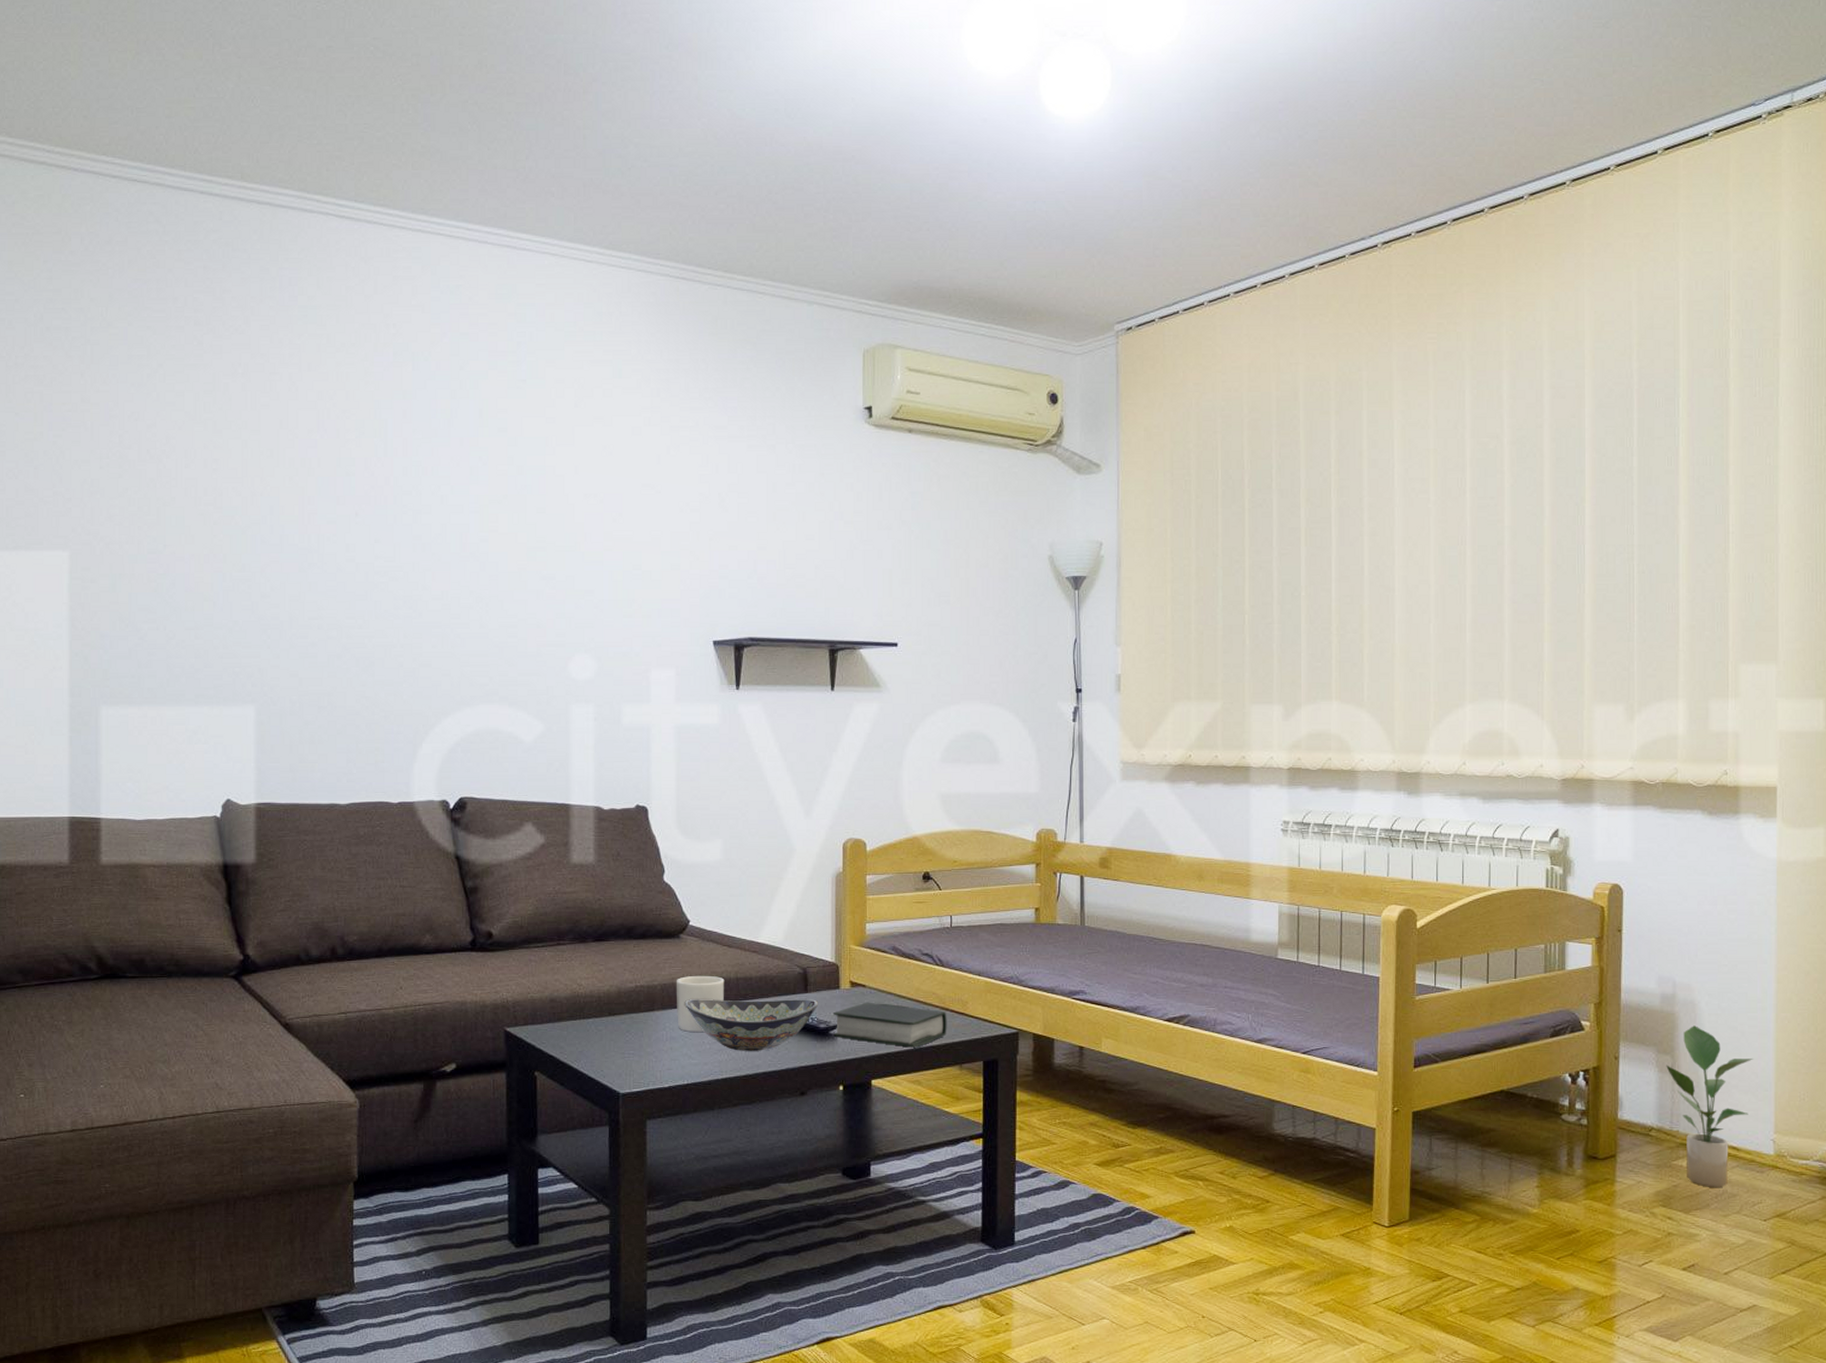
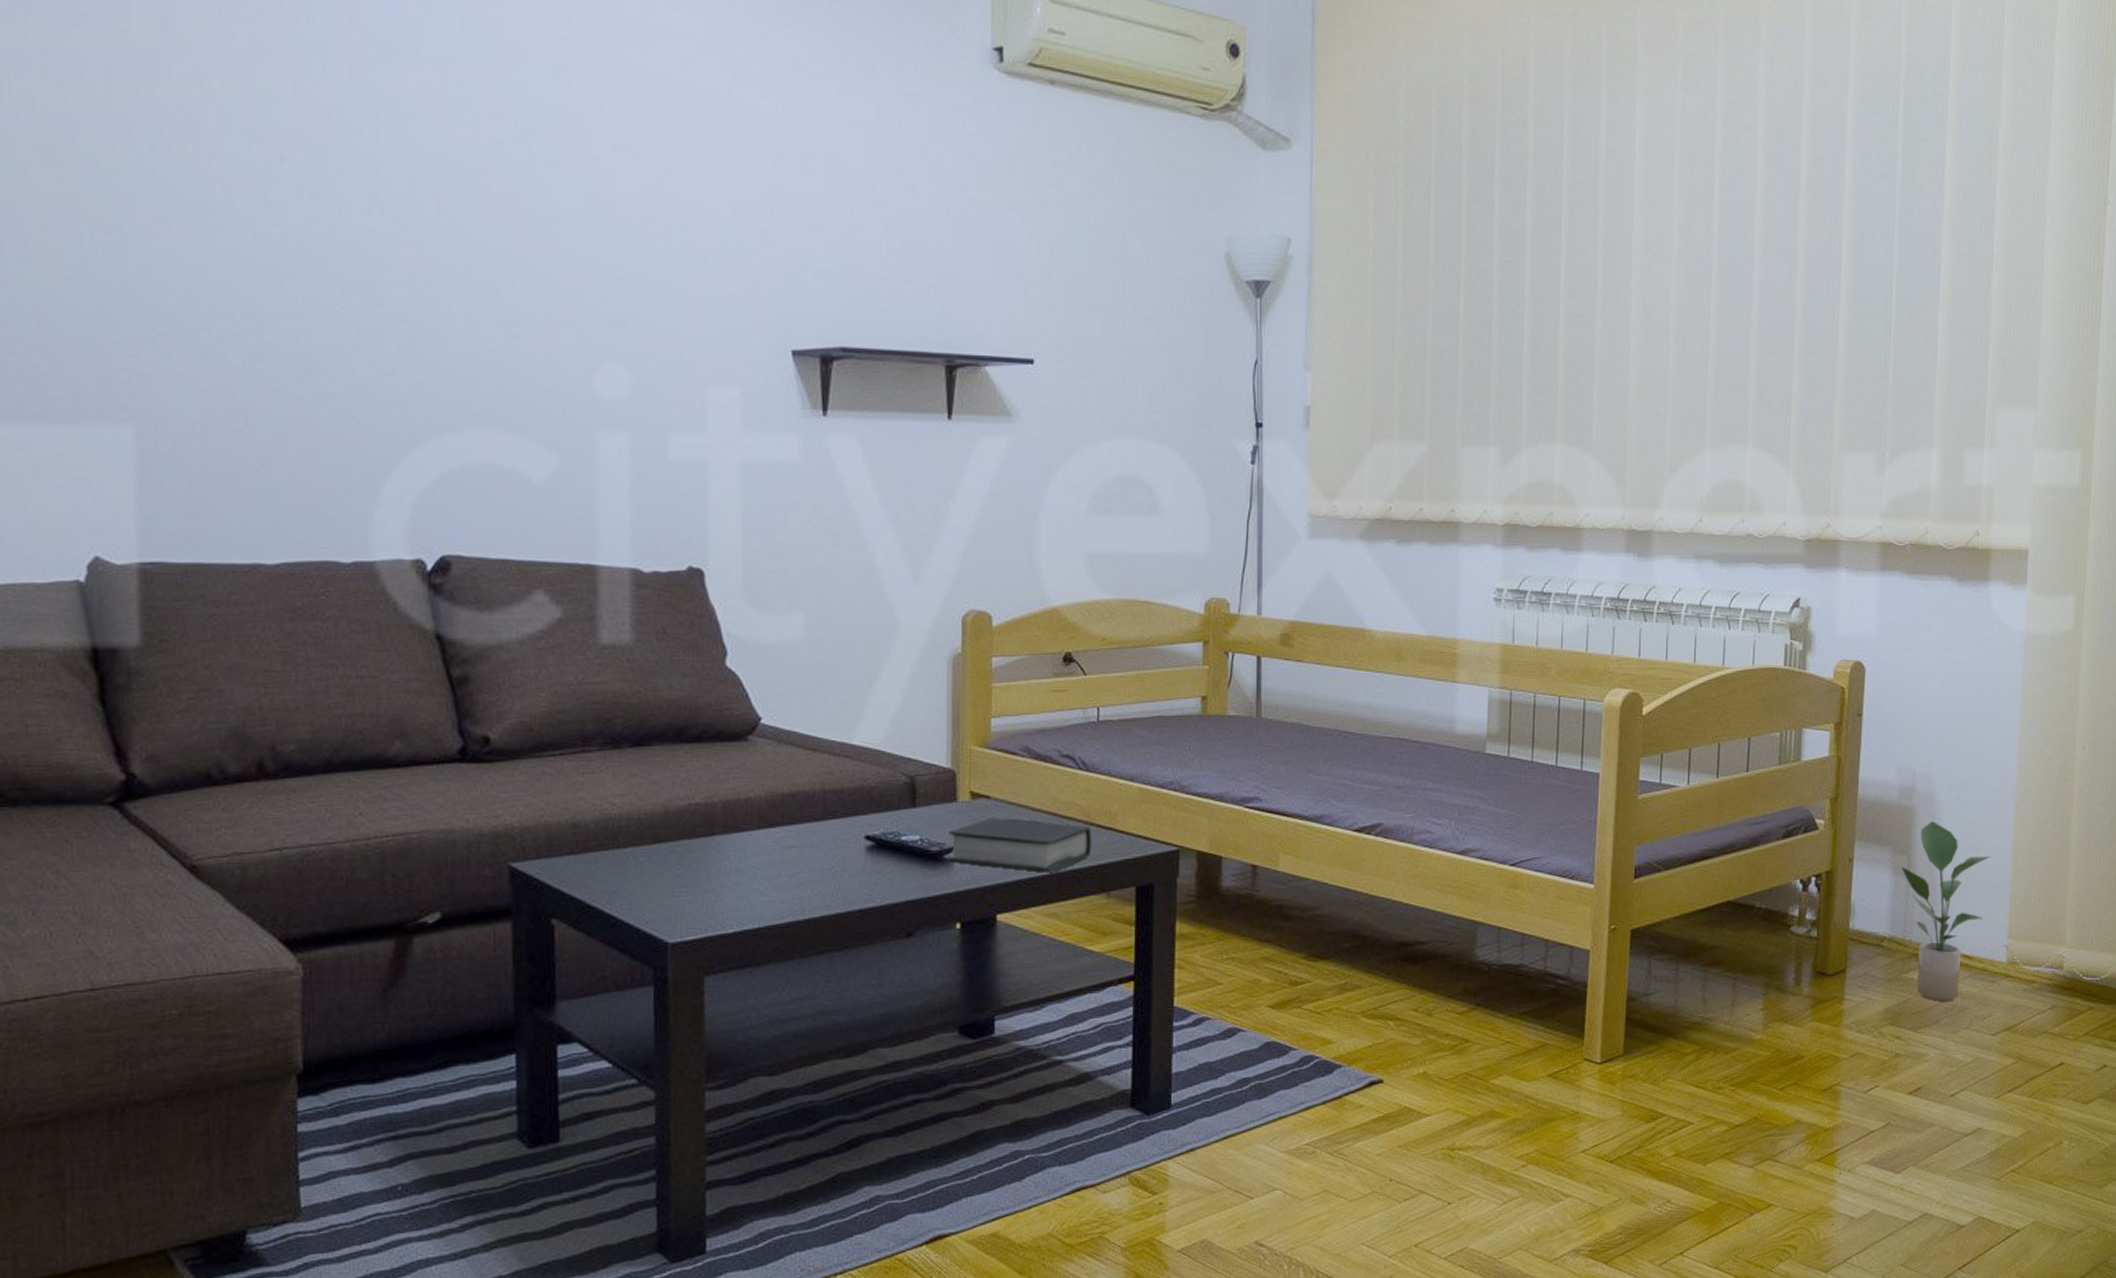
mug: present [676,975,725,1033] -> none [742,788,808,863]
decorative bowl: present [684,999,819,1051] -> none [754,815,930,884]

